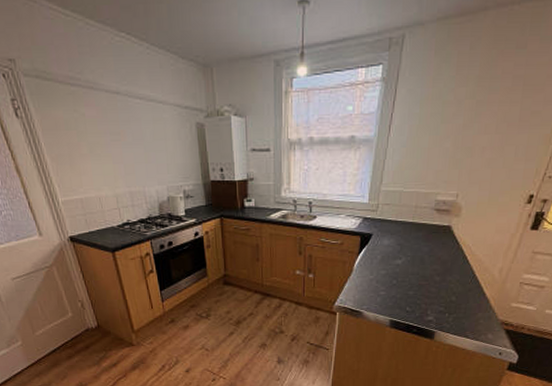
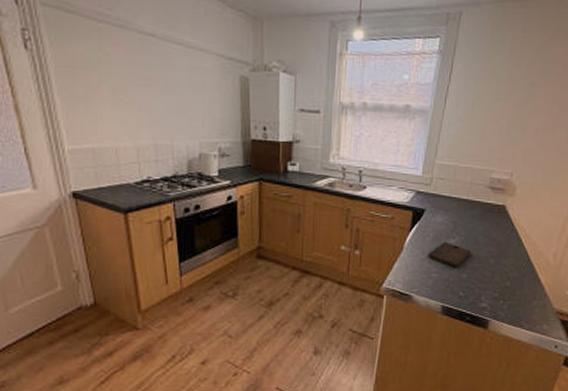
cutting board: none [376,263,418,285] -> present [428,242,472,267]

